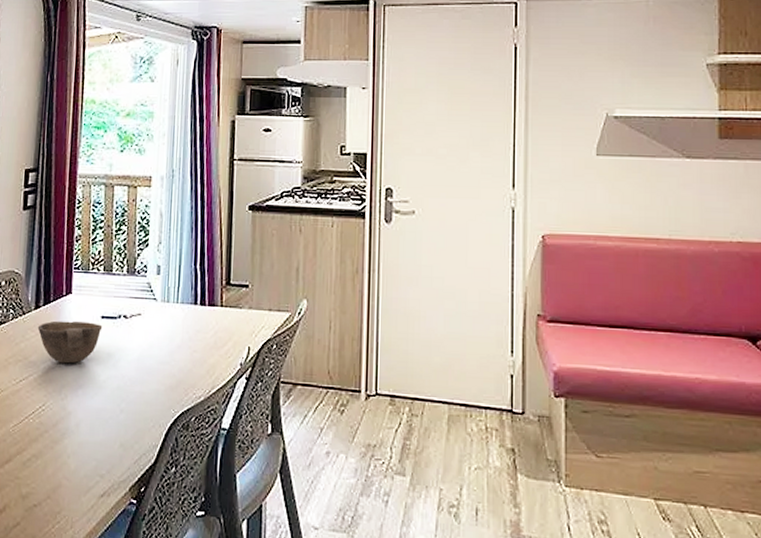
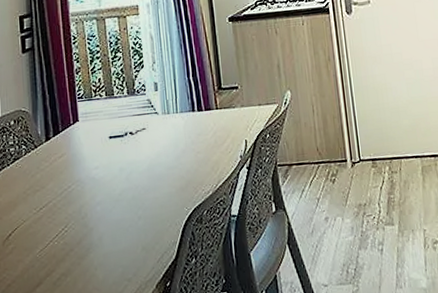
bowl: present [37,320,103,364] -> none [50,143,112,186]

